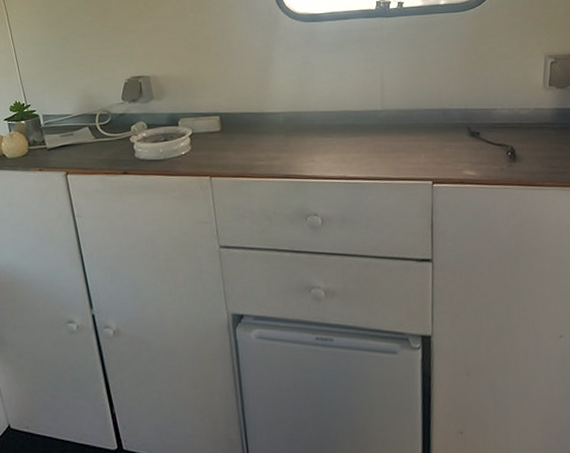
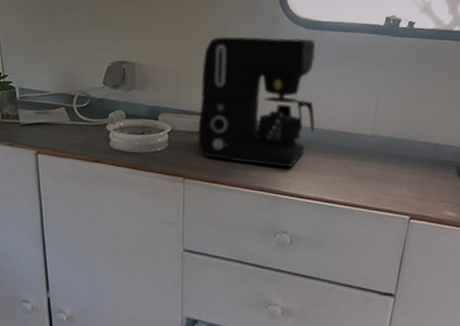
coffee maker: none [213,31,328,155] -> present [197,36,316,168]

